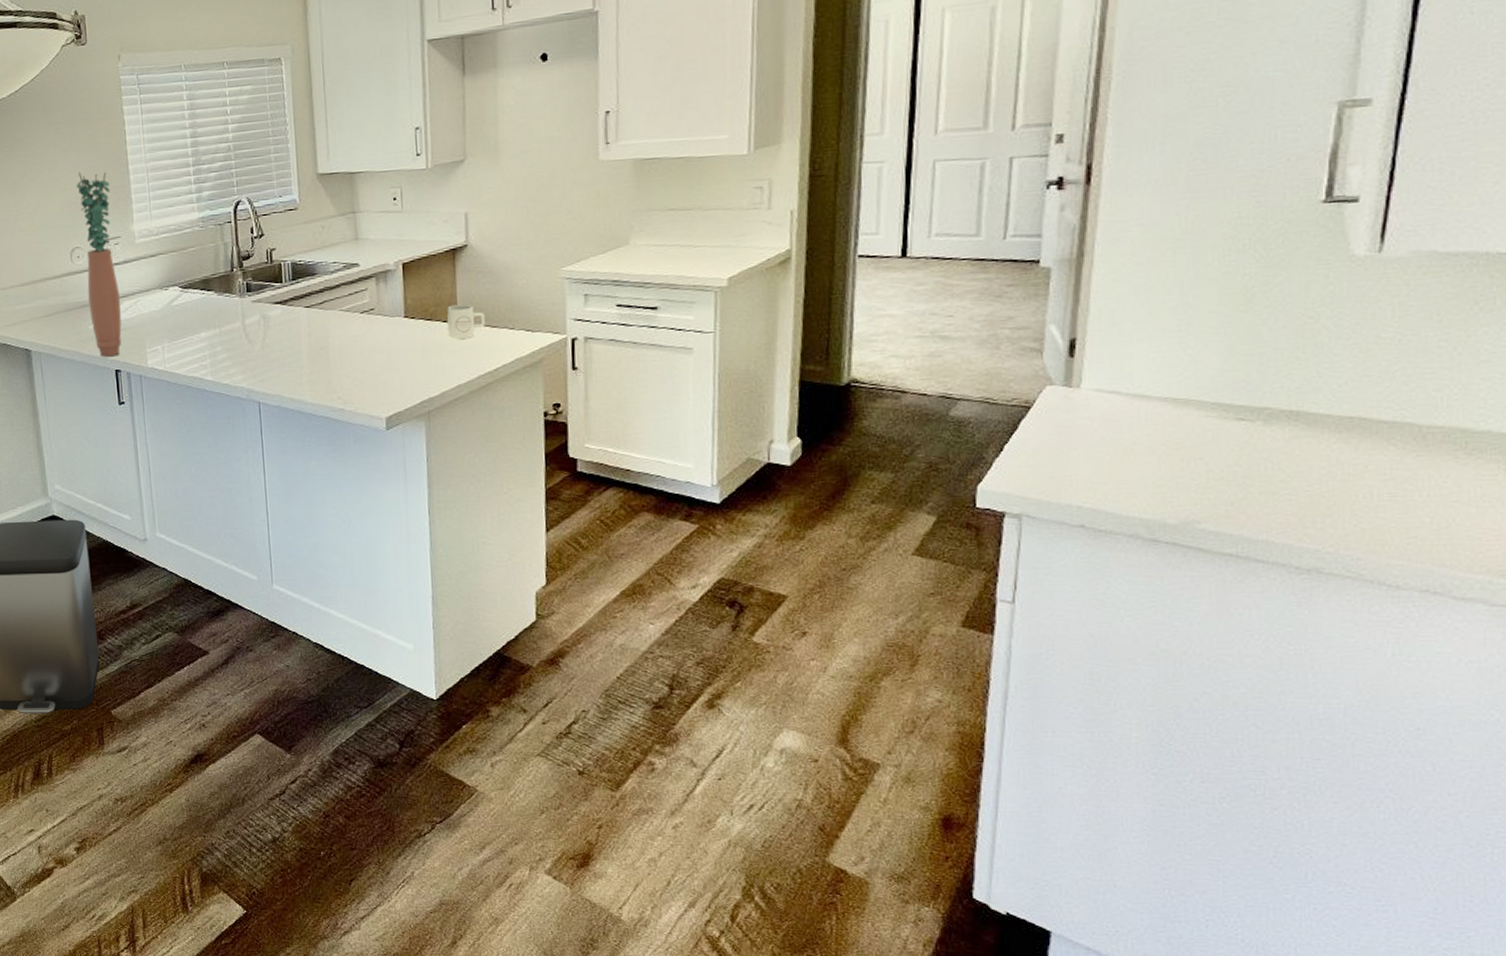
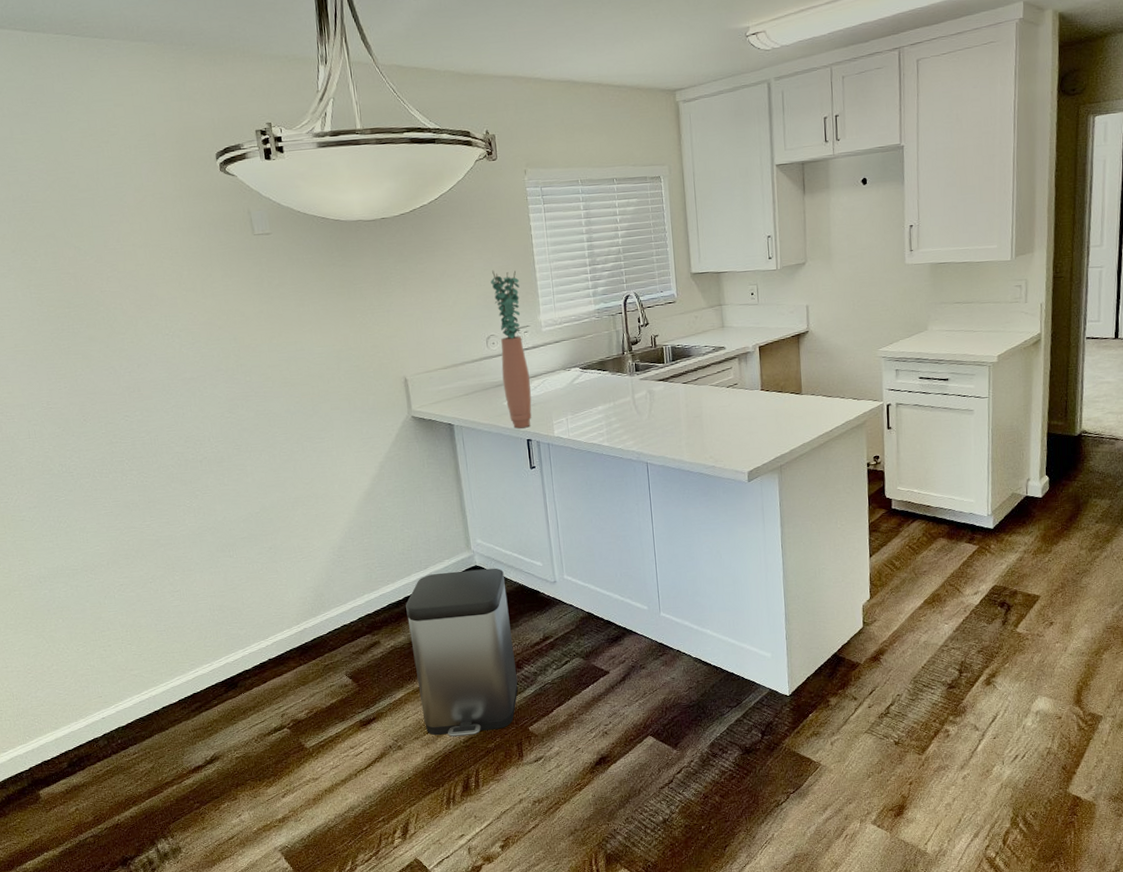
mug: present [446,304,486,340] -> none [793,378,823,408]

